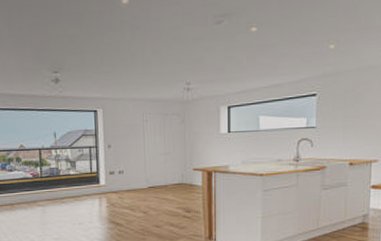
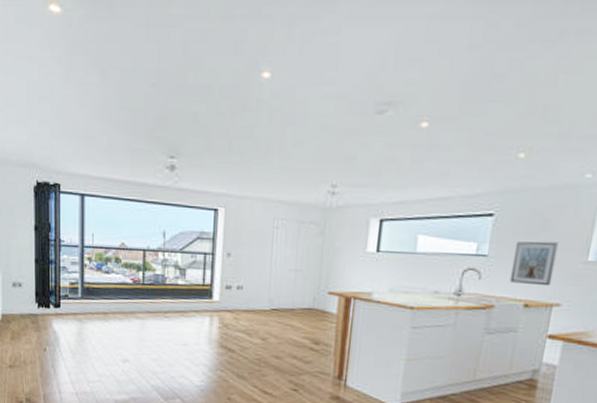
picture frame: none [335,111,369,147] -> present [509,241,559,286]

